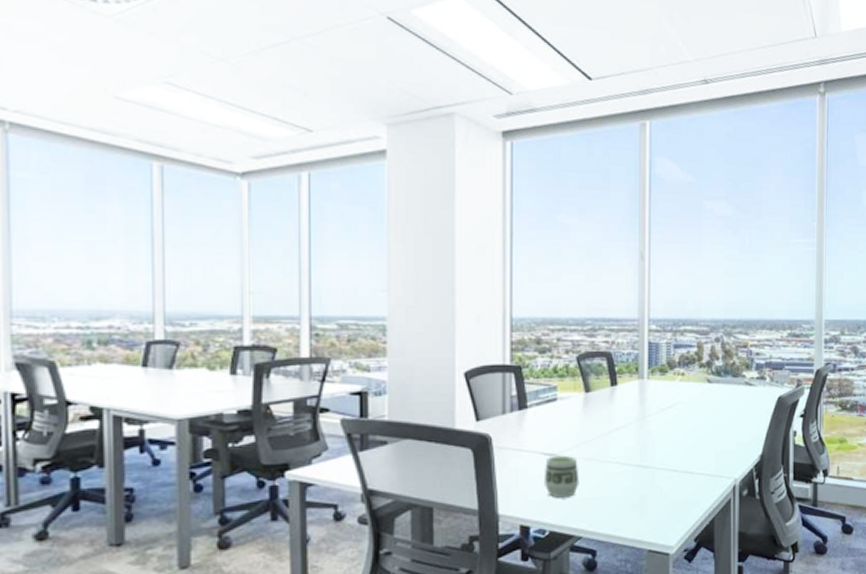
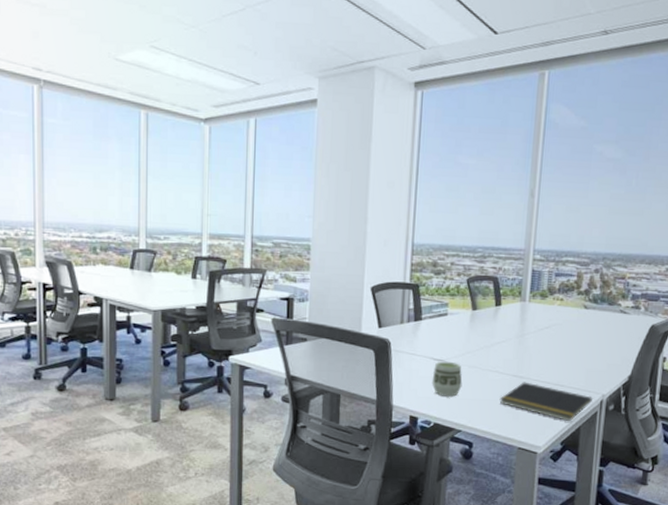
notepad: none [623,472,726,514] -> present [499,382,594,422]

